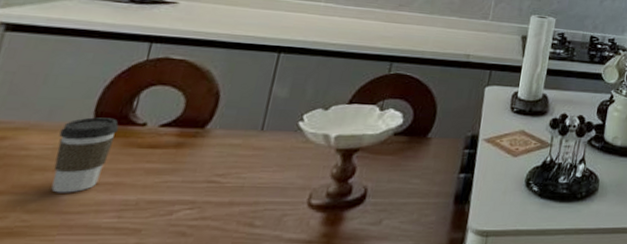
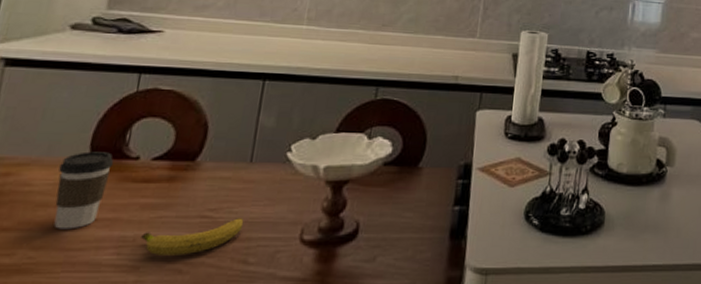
fruit: none [144,183,252,219] -> present [141,218,244,255]

